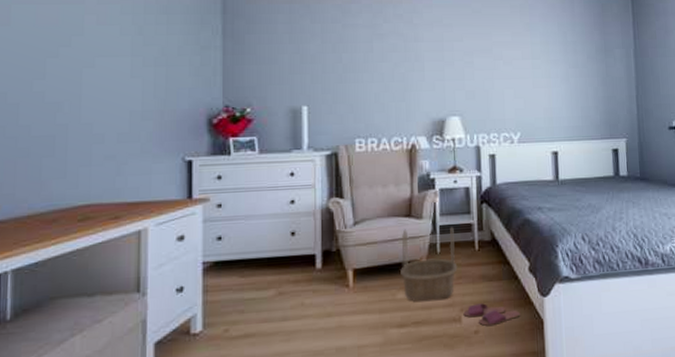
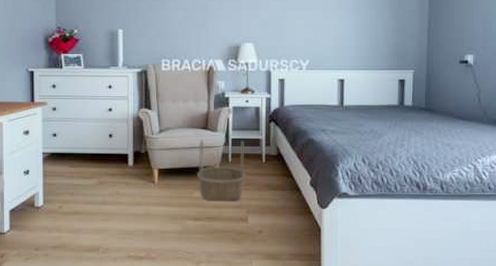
slippers: present [463,303,520,326] -> none [249,208,300,227]

